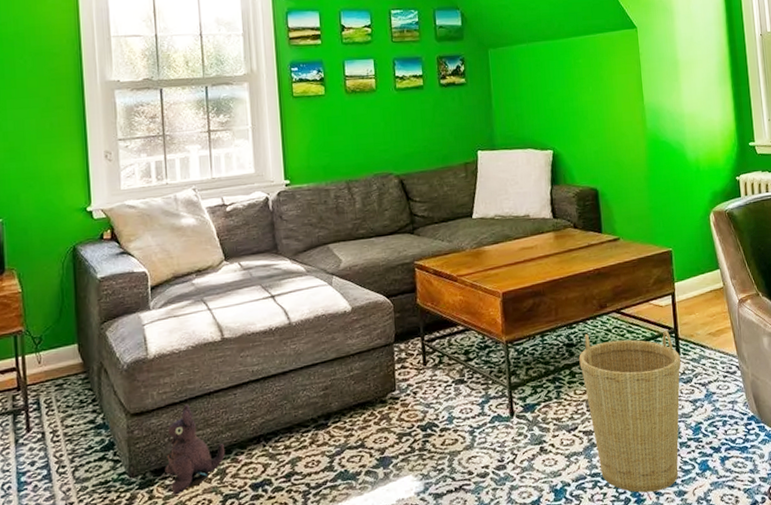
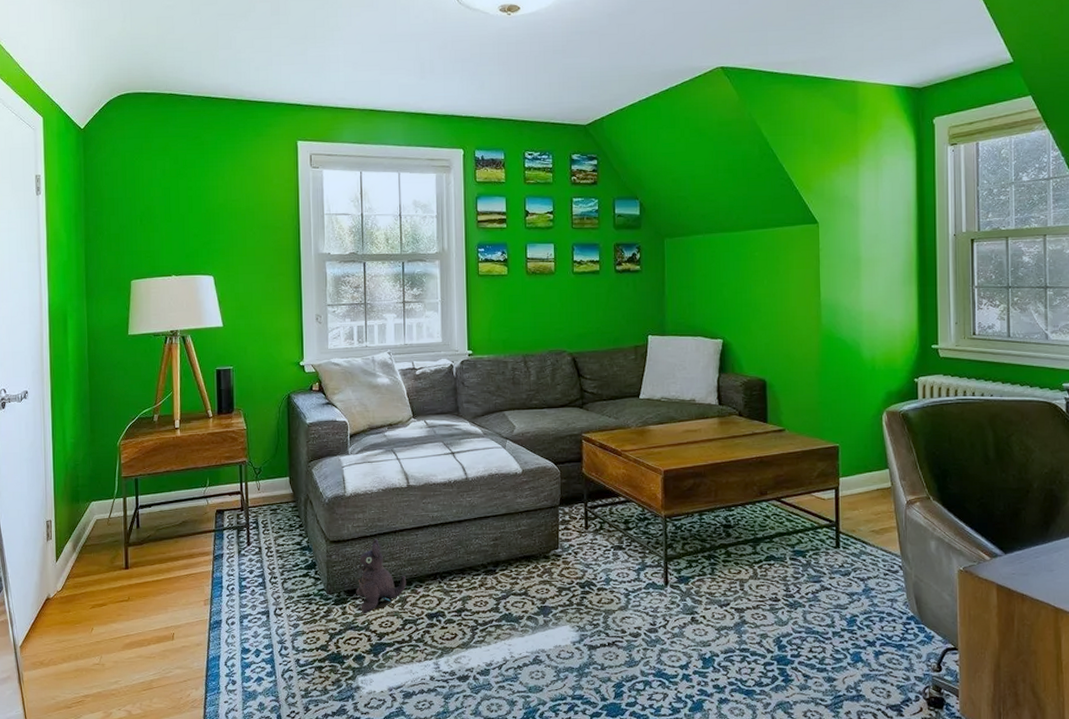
basket: present [579,330,681,493] -> none [735,518,841,674]

